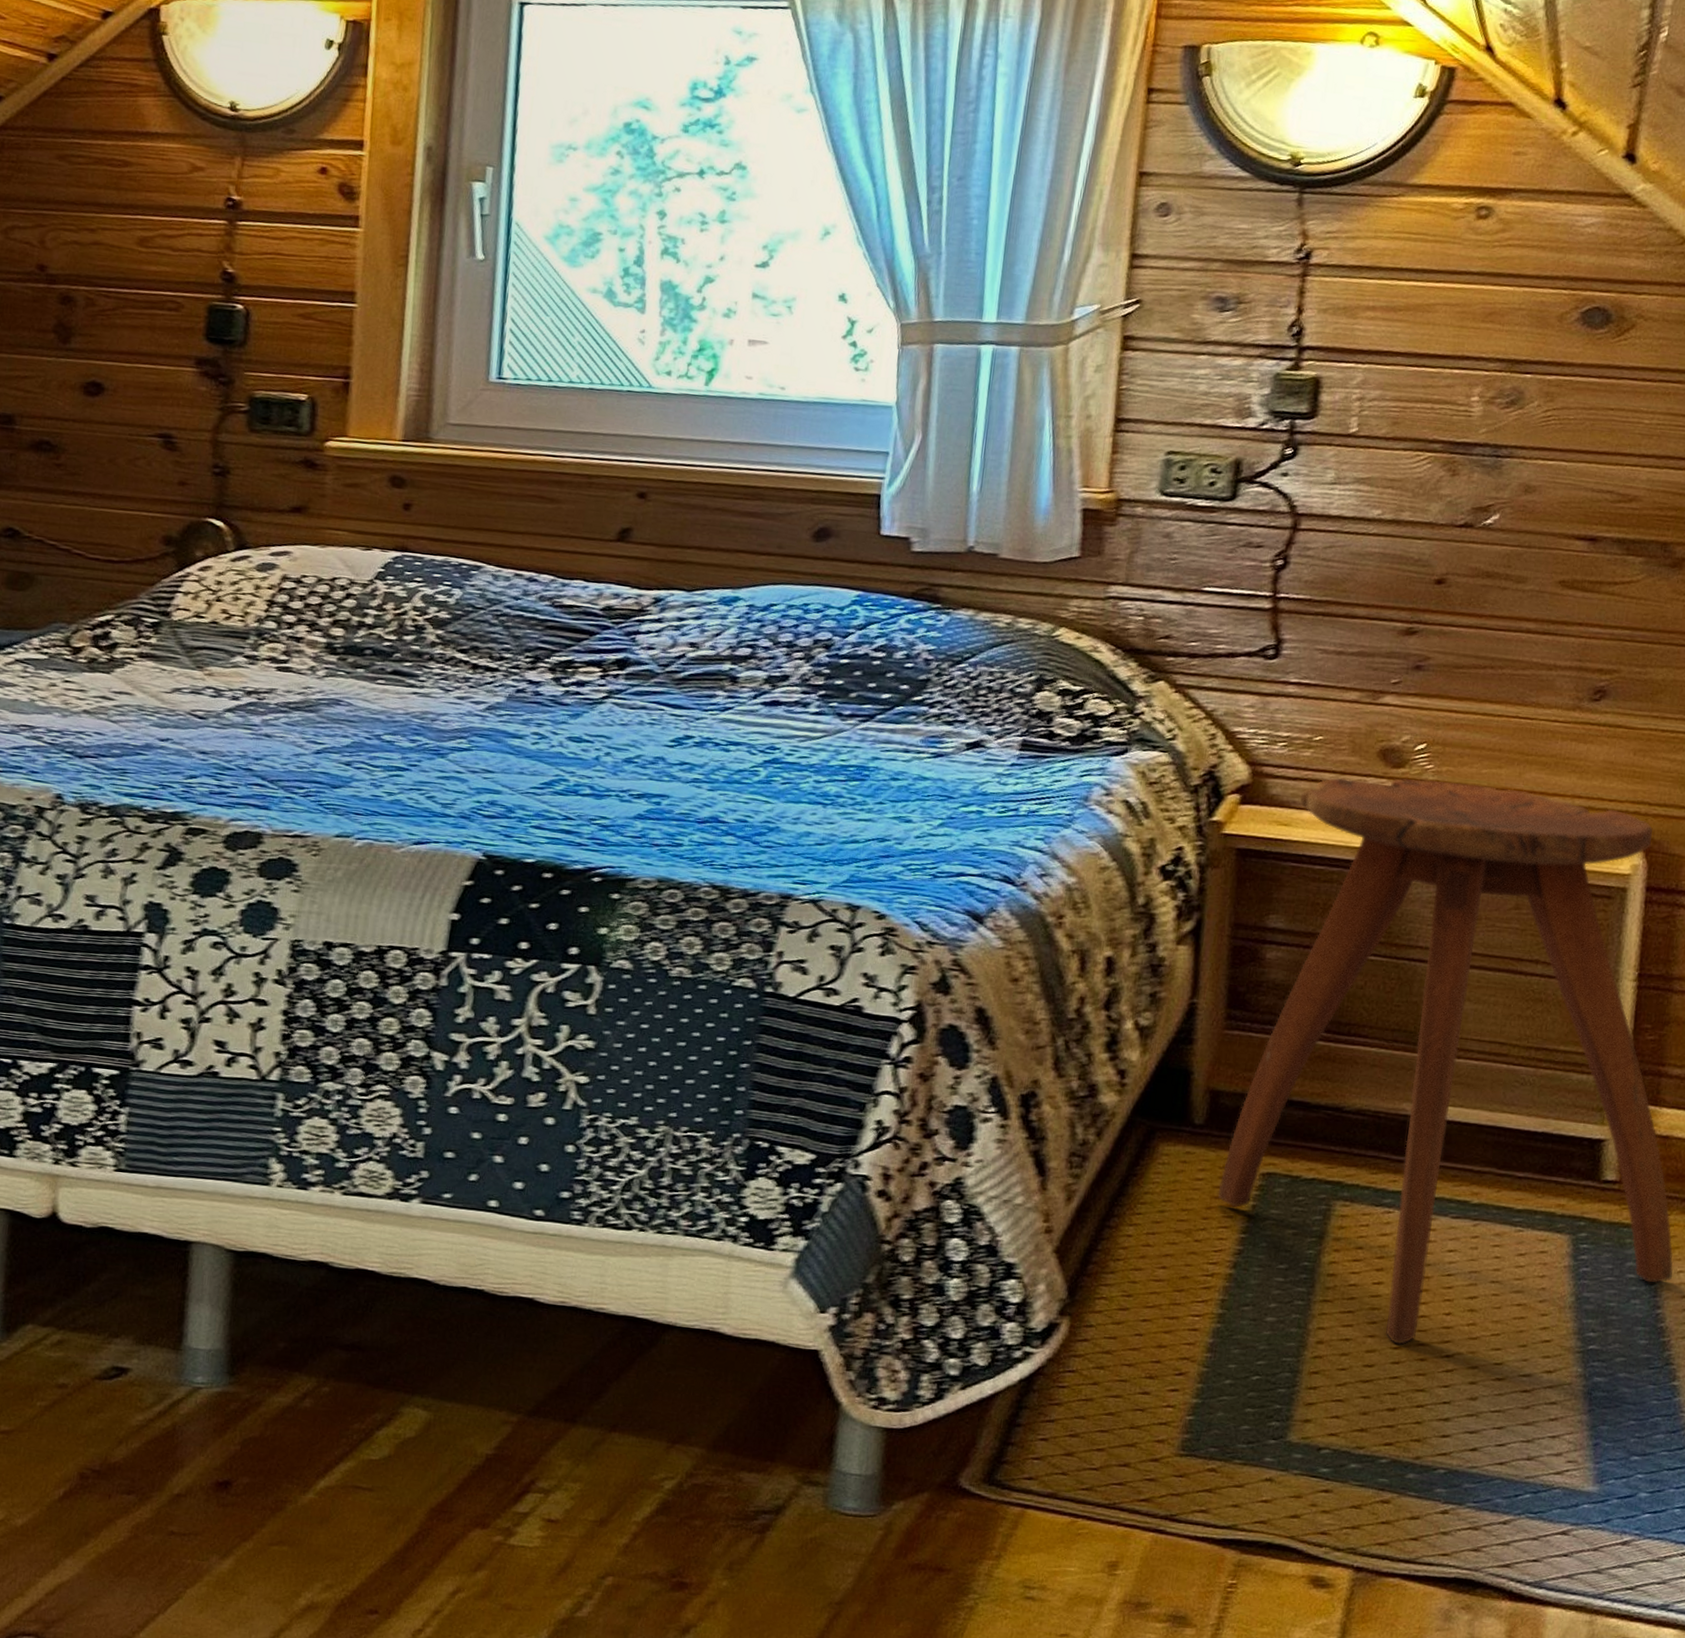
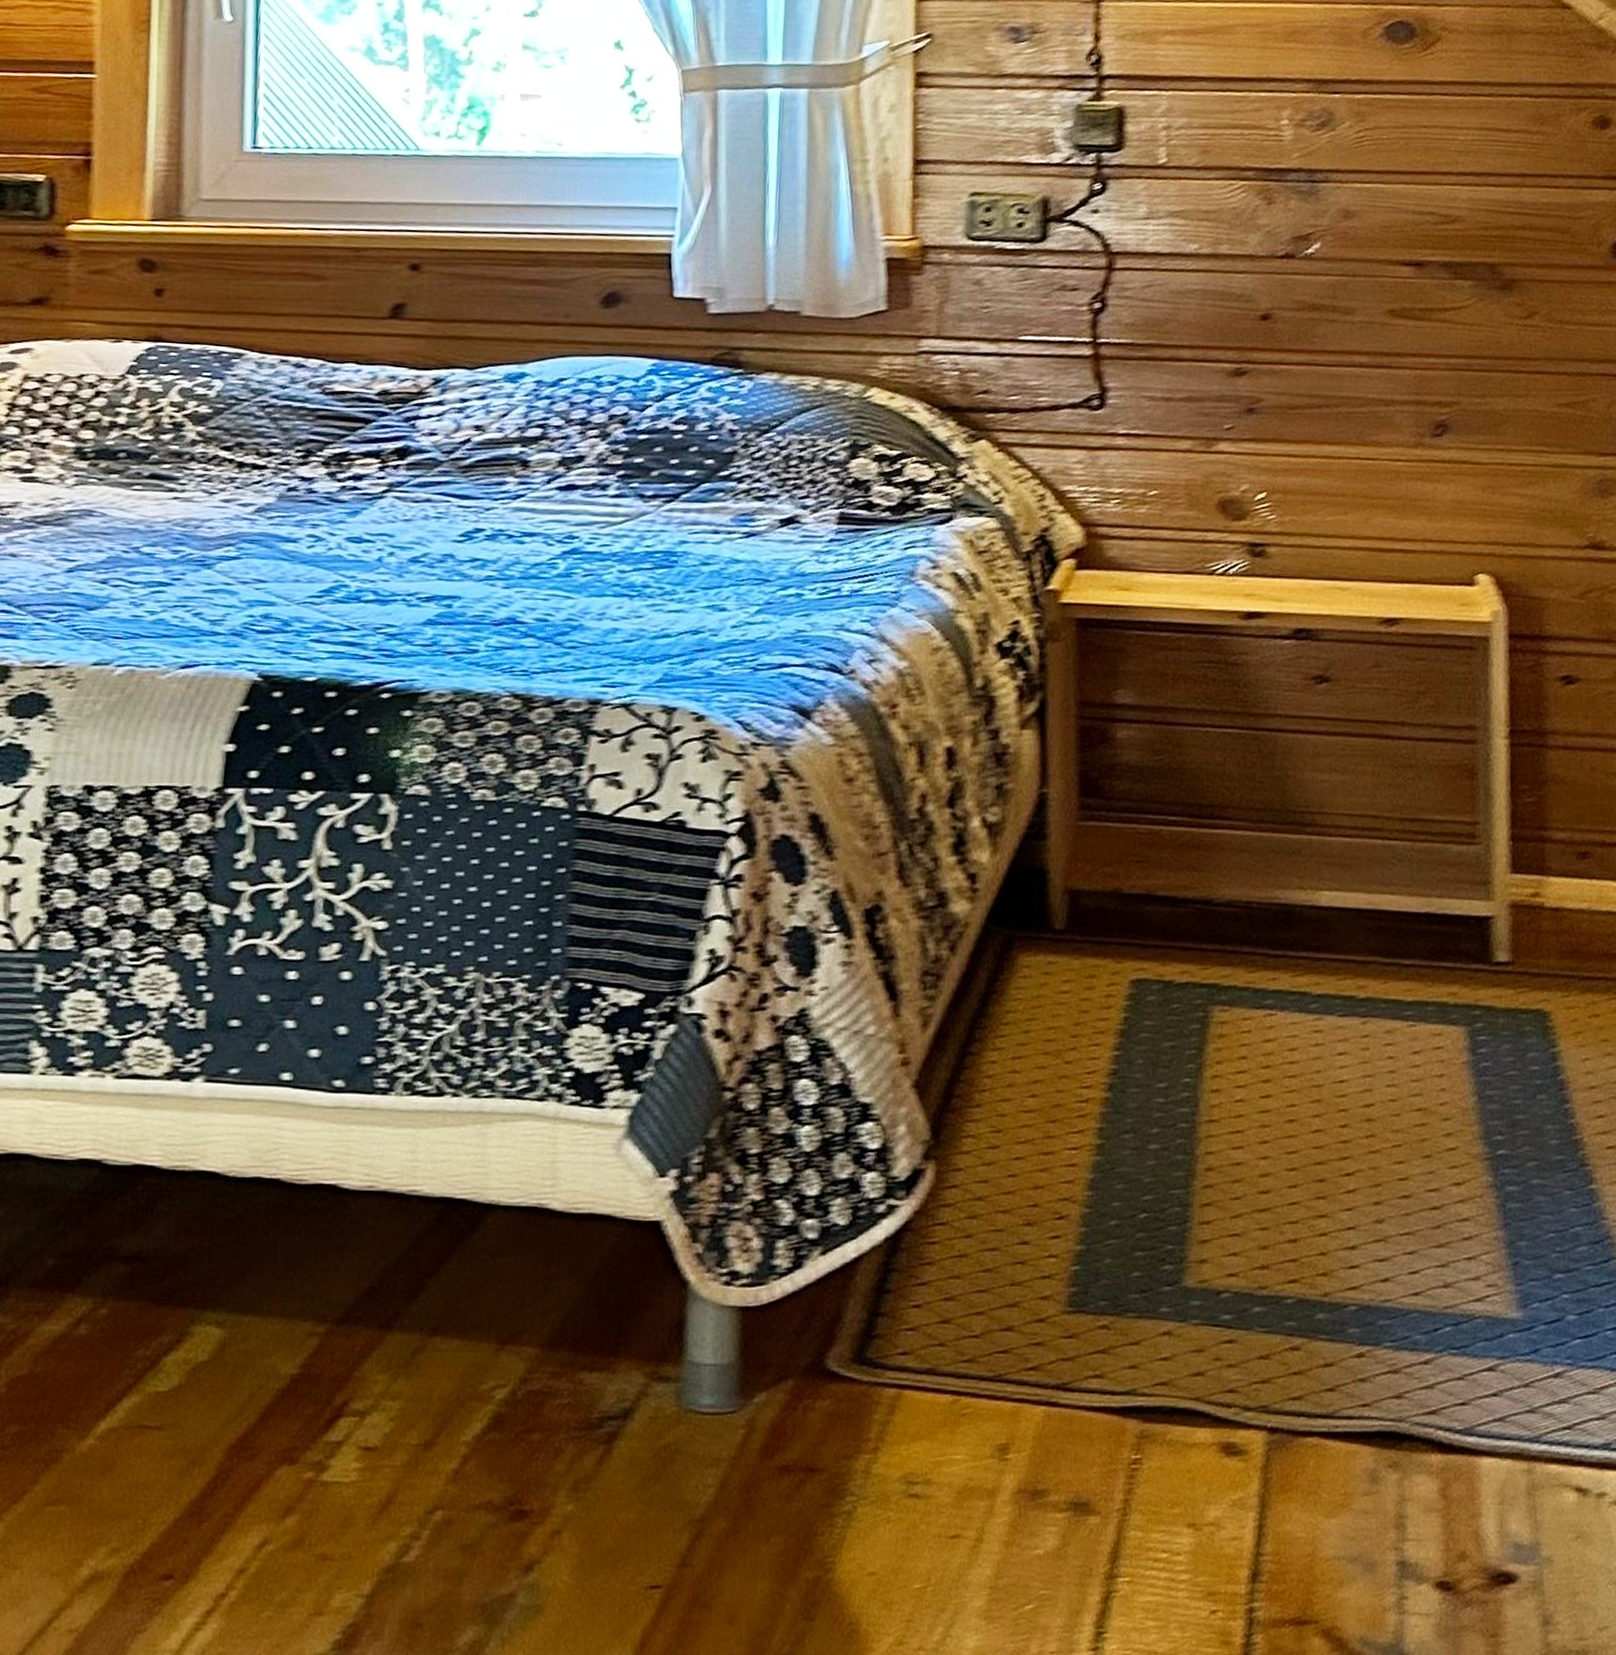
stool: present [1217,777,1674,1345] -> none [1085,531,1579,1165]

